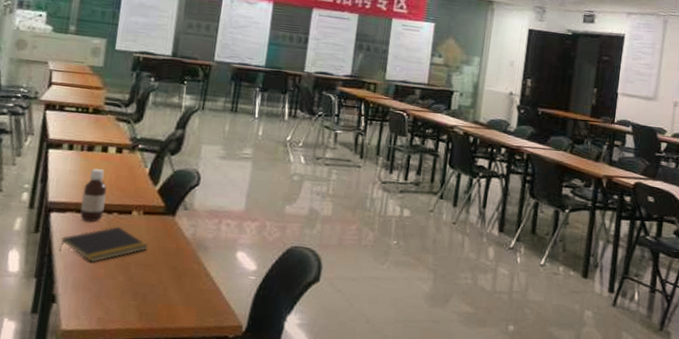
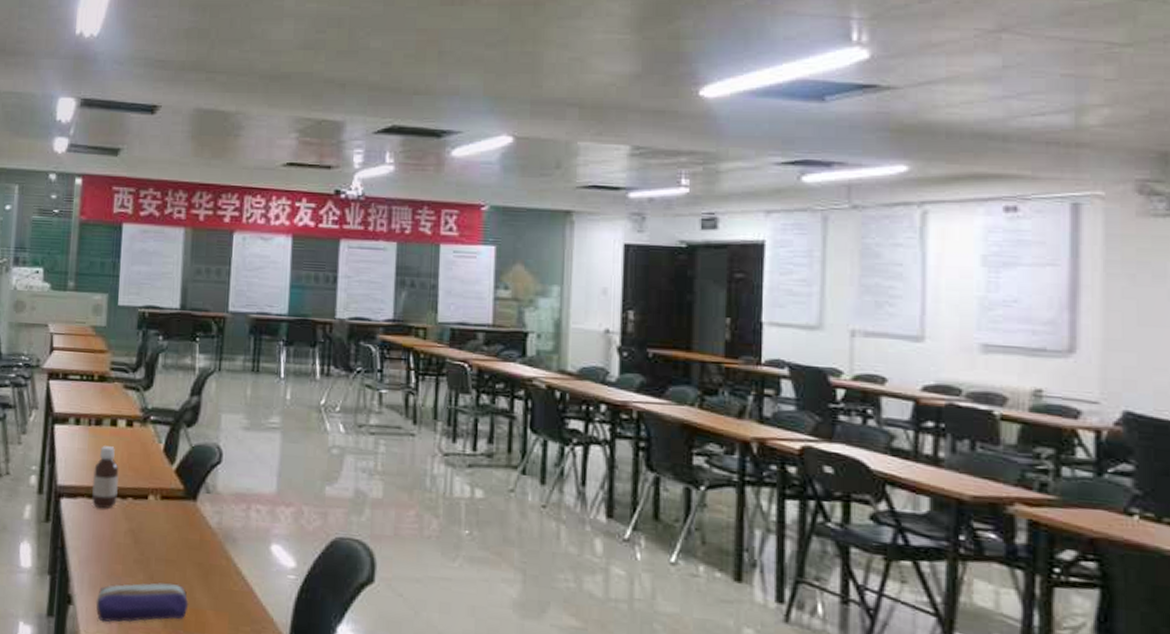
notepad: present [59,226,148,262] -> none [72,514,168,557]
pencil case: none [77,283,163,317] -> present [95,582,189,622]

